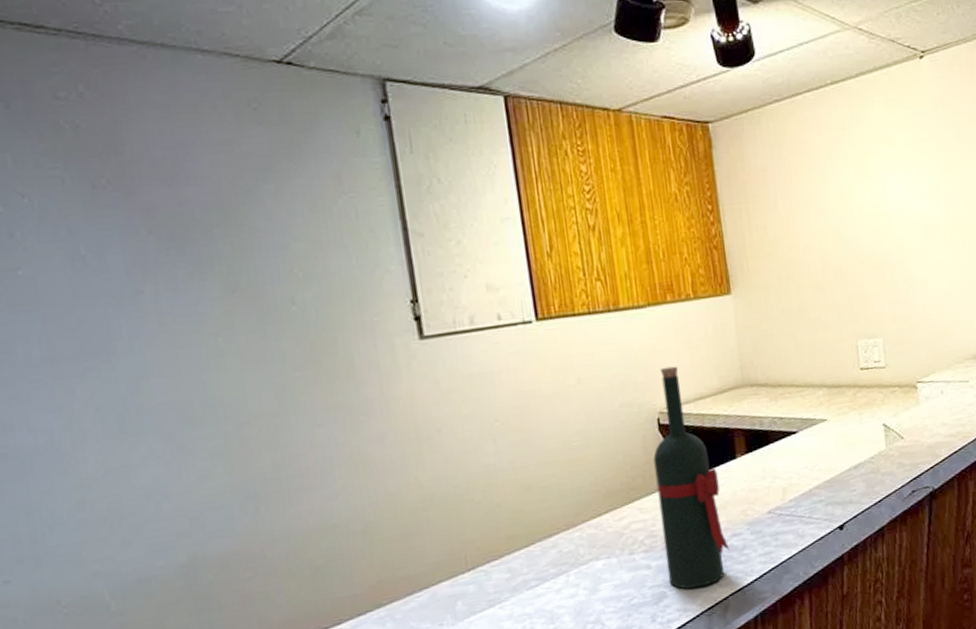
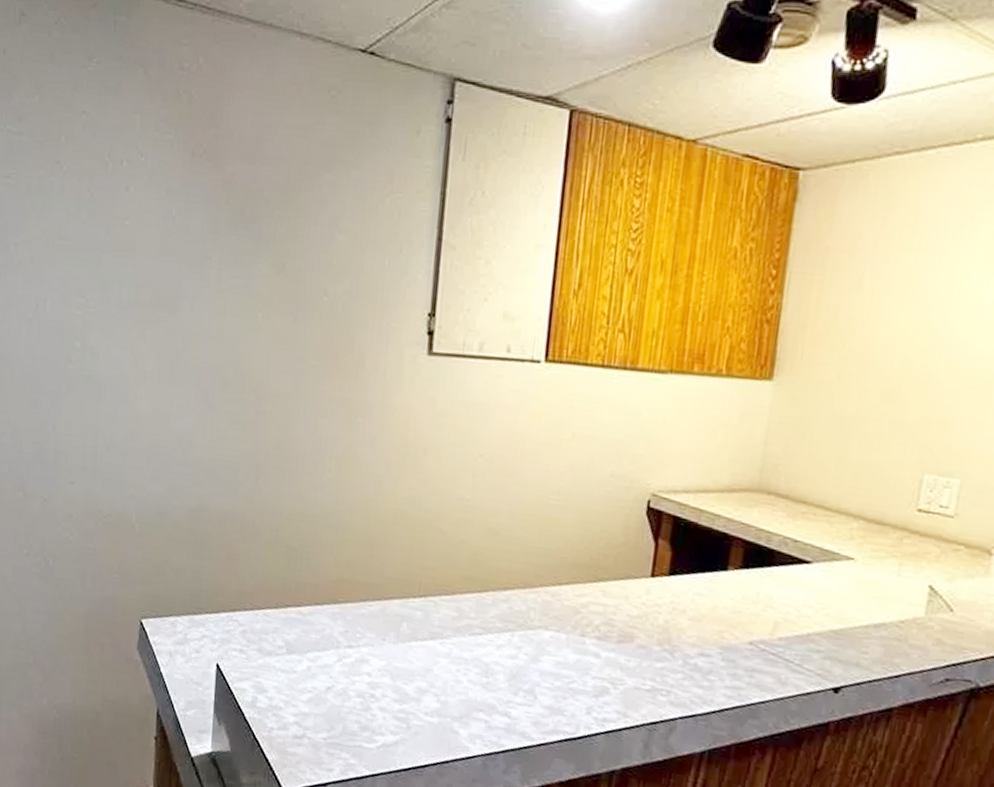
wine bottle: present [653,366,729,590] -> none [615,445,701,699]

